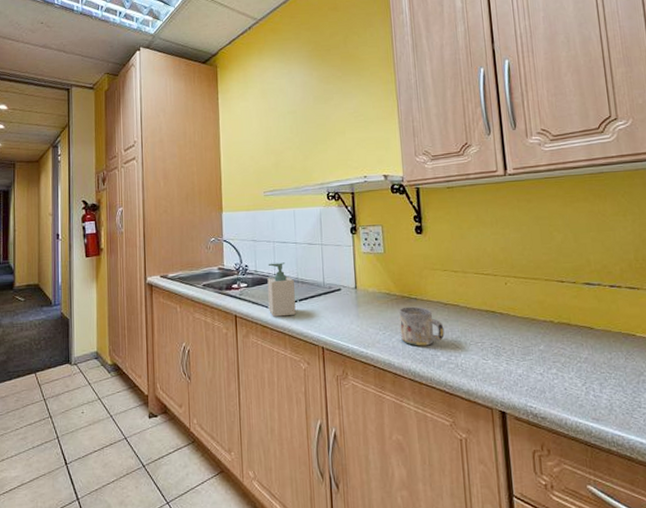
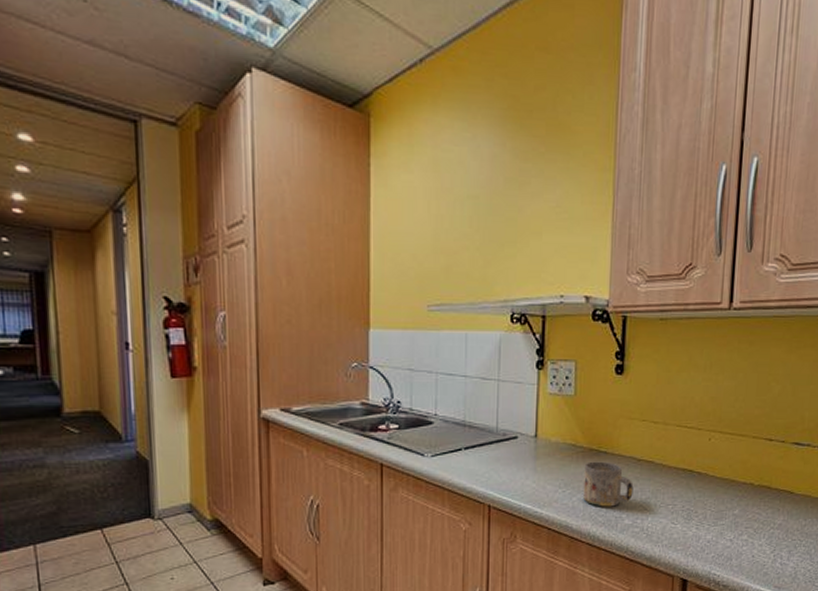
soap bottle: present [267,262,296,317] -> none [425,400,460,468]

